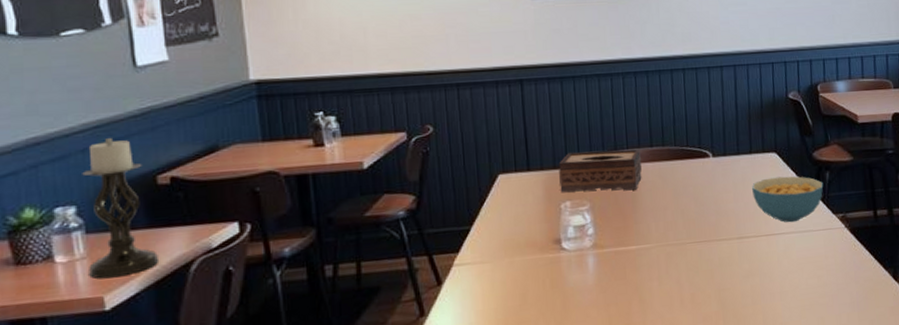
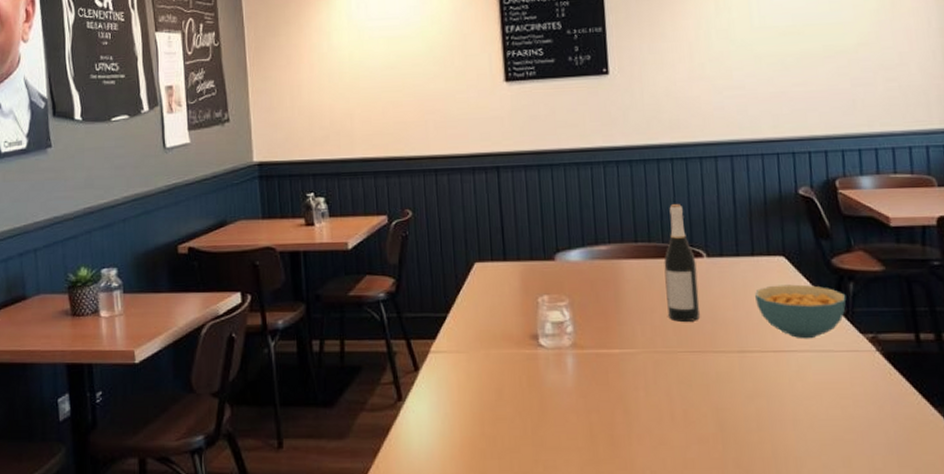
candle holder: present [82,138,160,279] -> none [122,210,178,335]
tissue box: present [558,148,642,193] -> none [536,243,626,289]
wine bottle: none [676,110,706,216] -> present [664,204,700,322]

